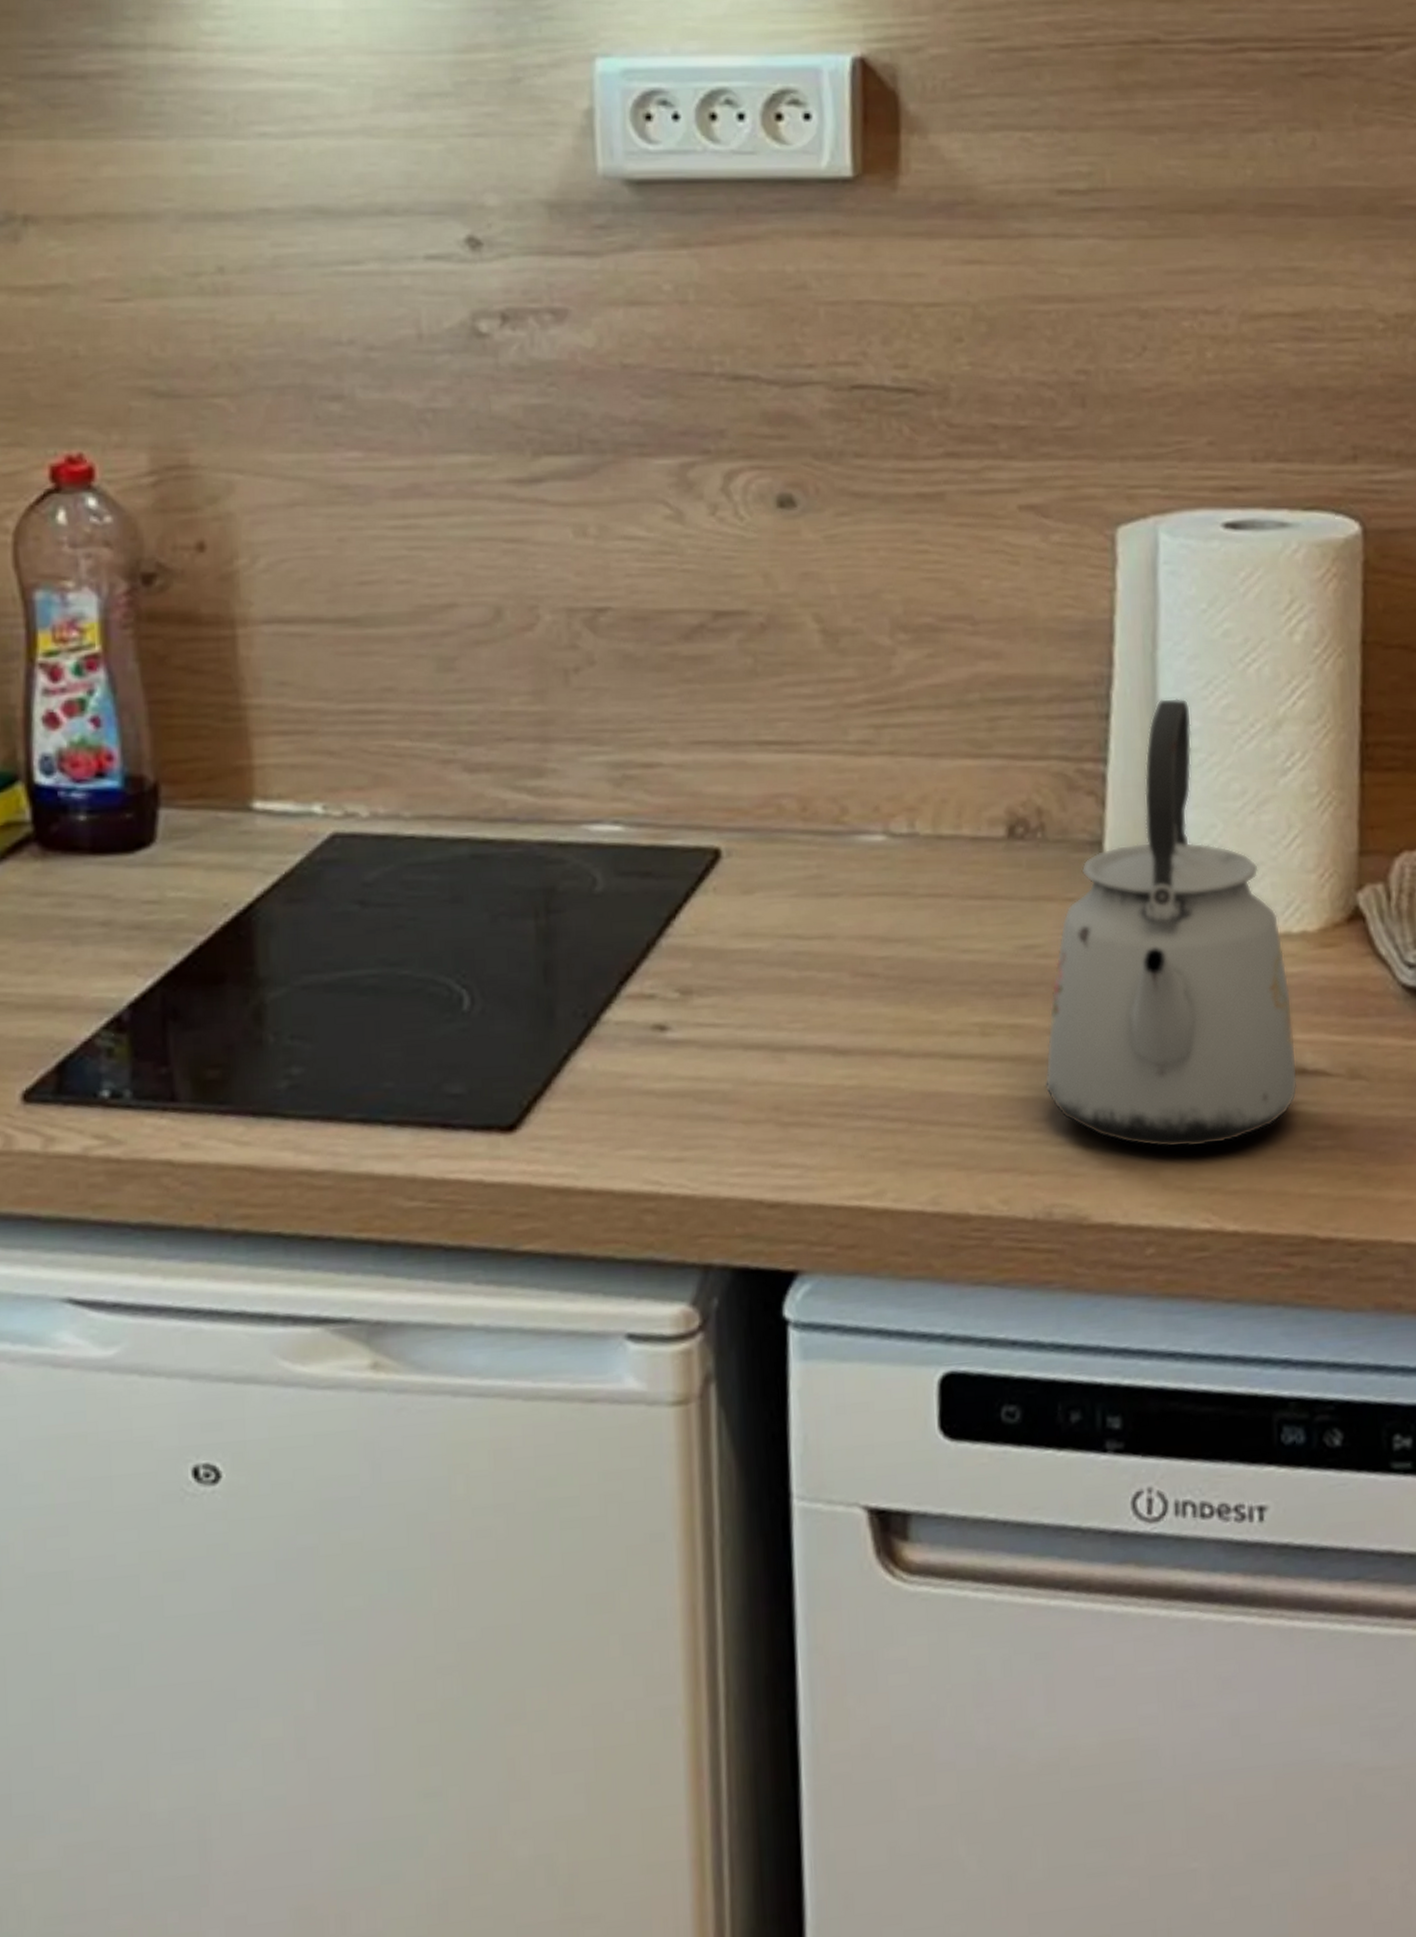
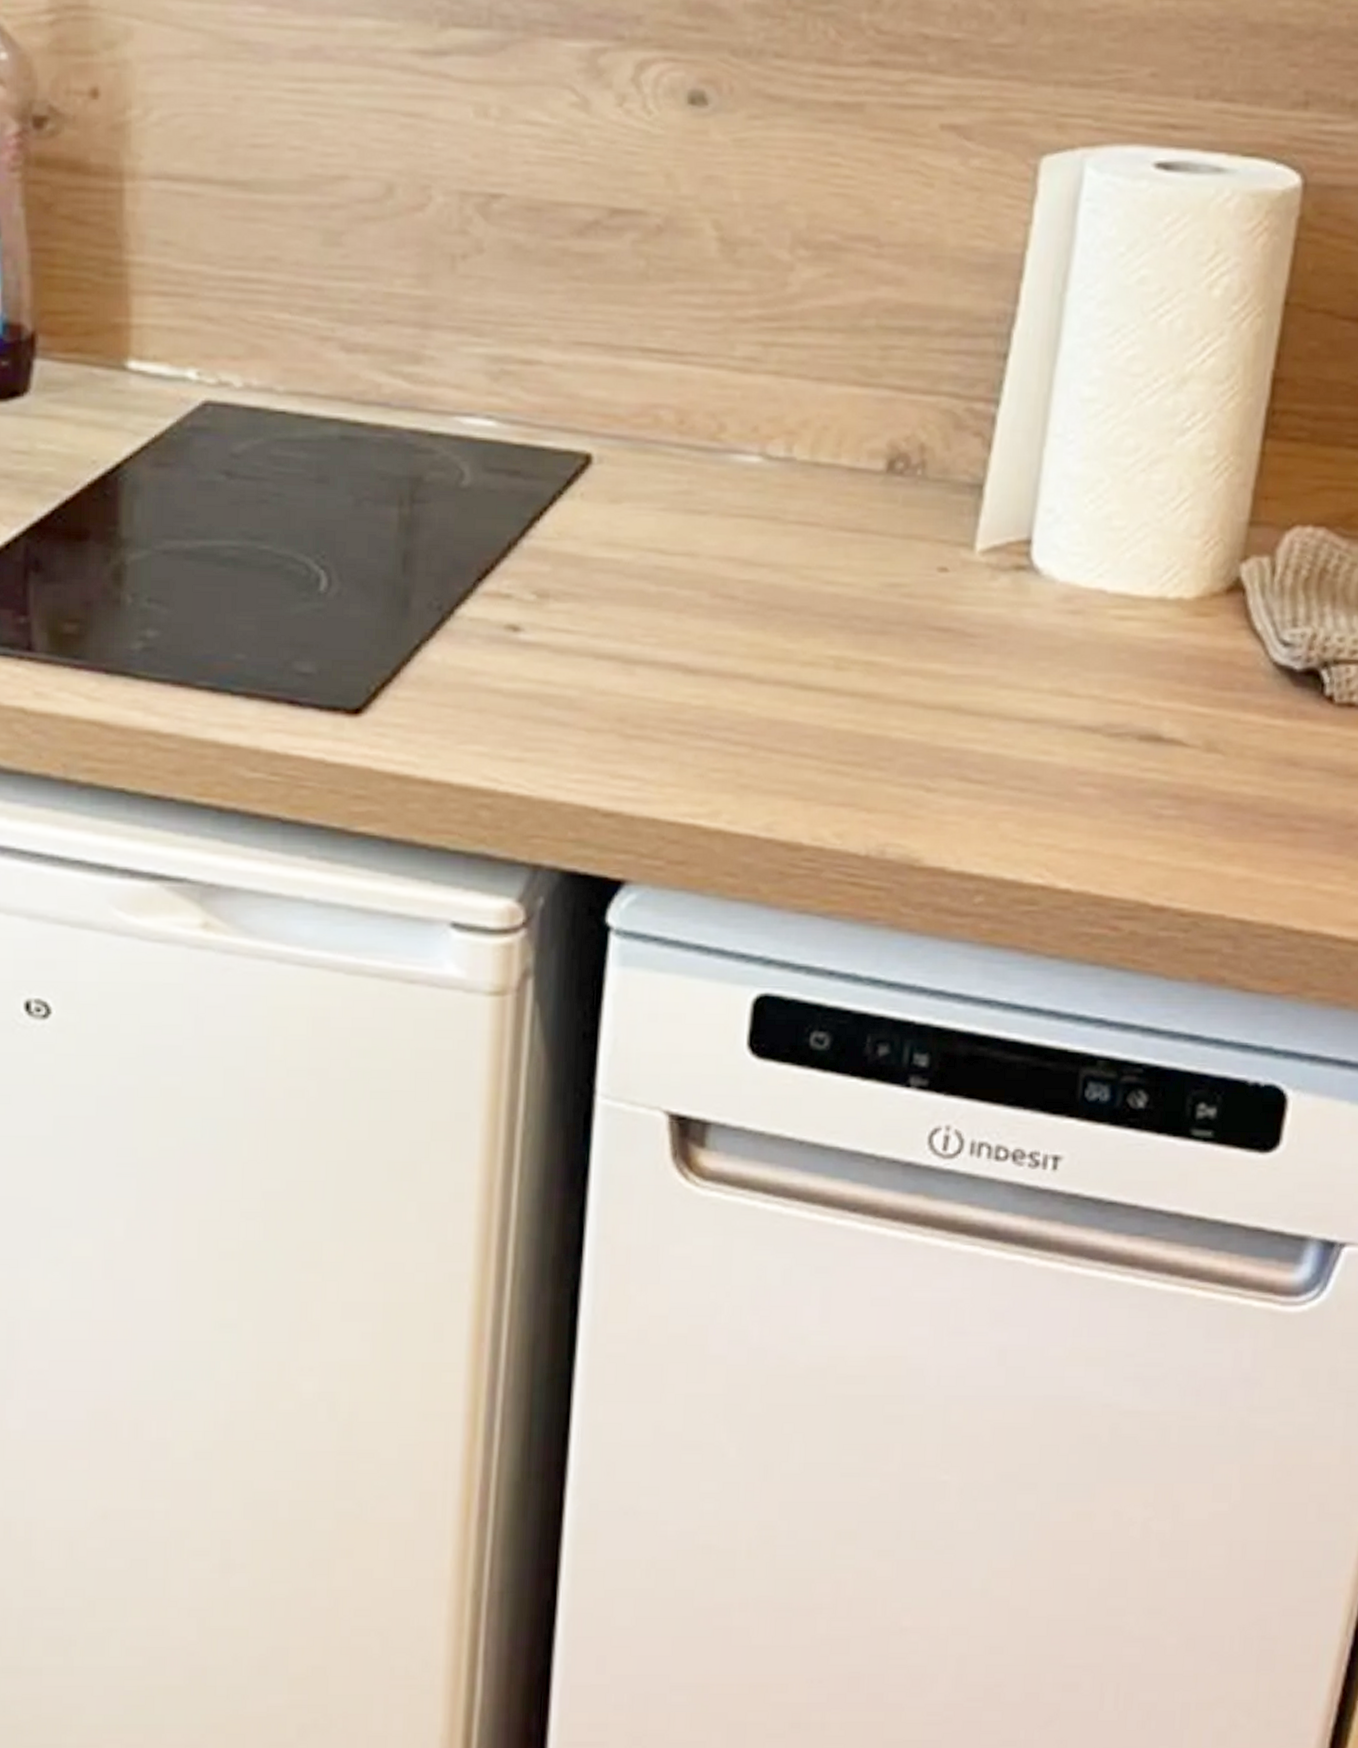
kettle: present [1044,698,1298,1148] -> none [893,342,1158,803]

